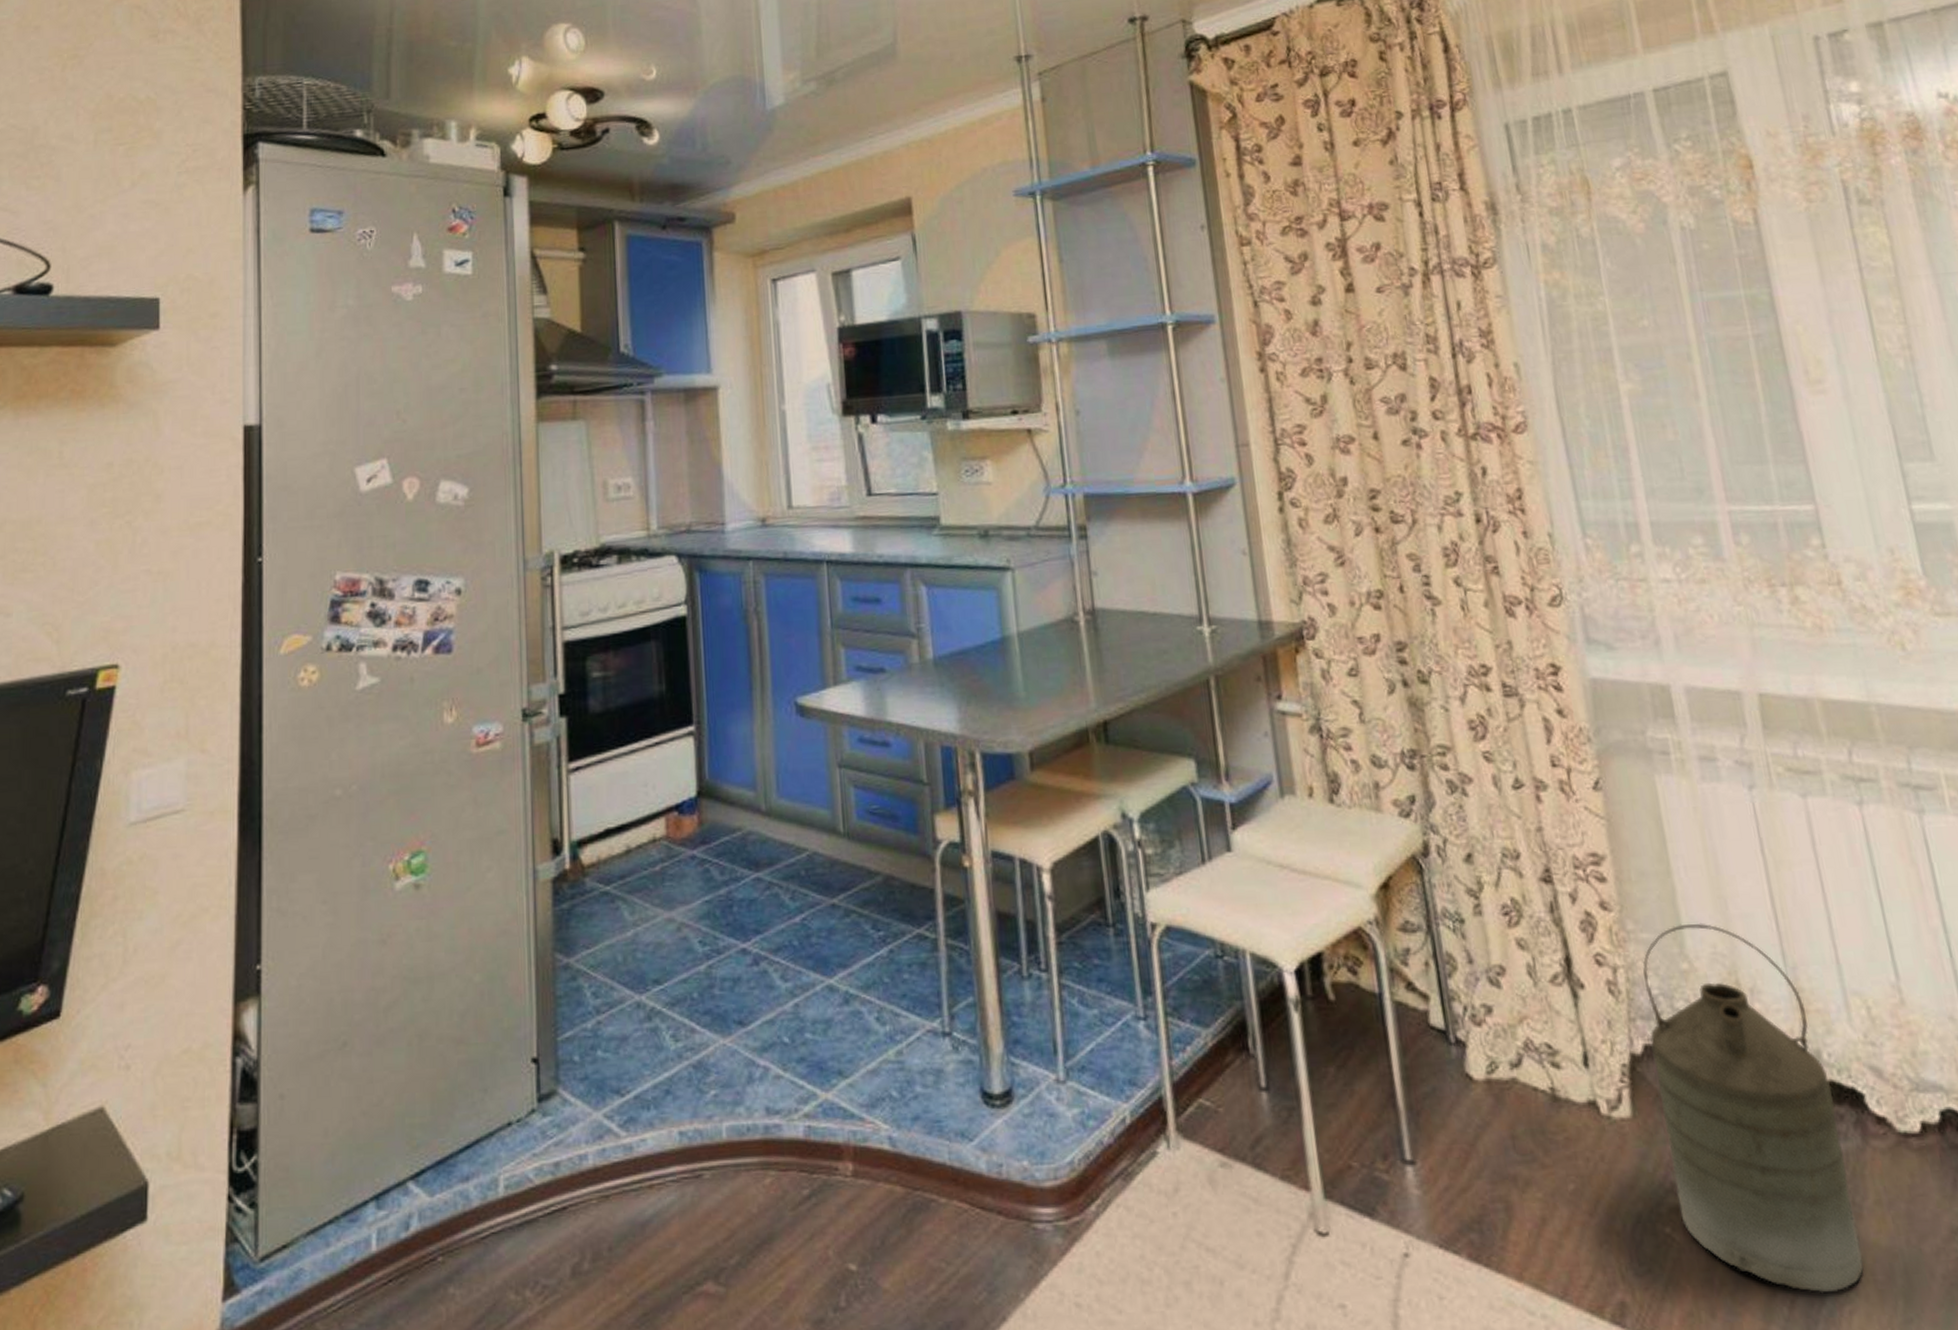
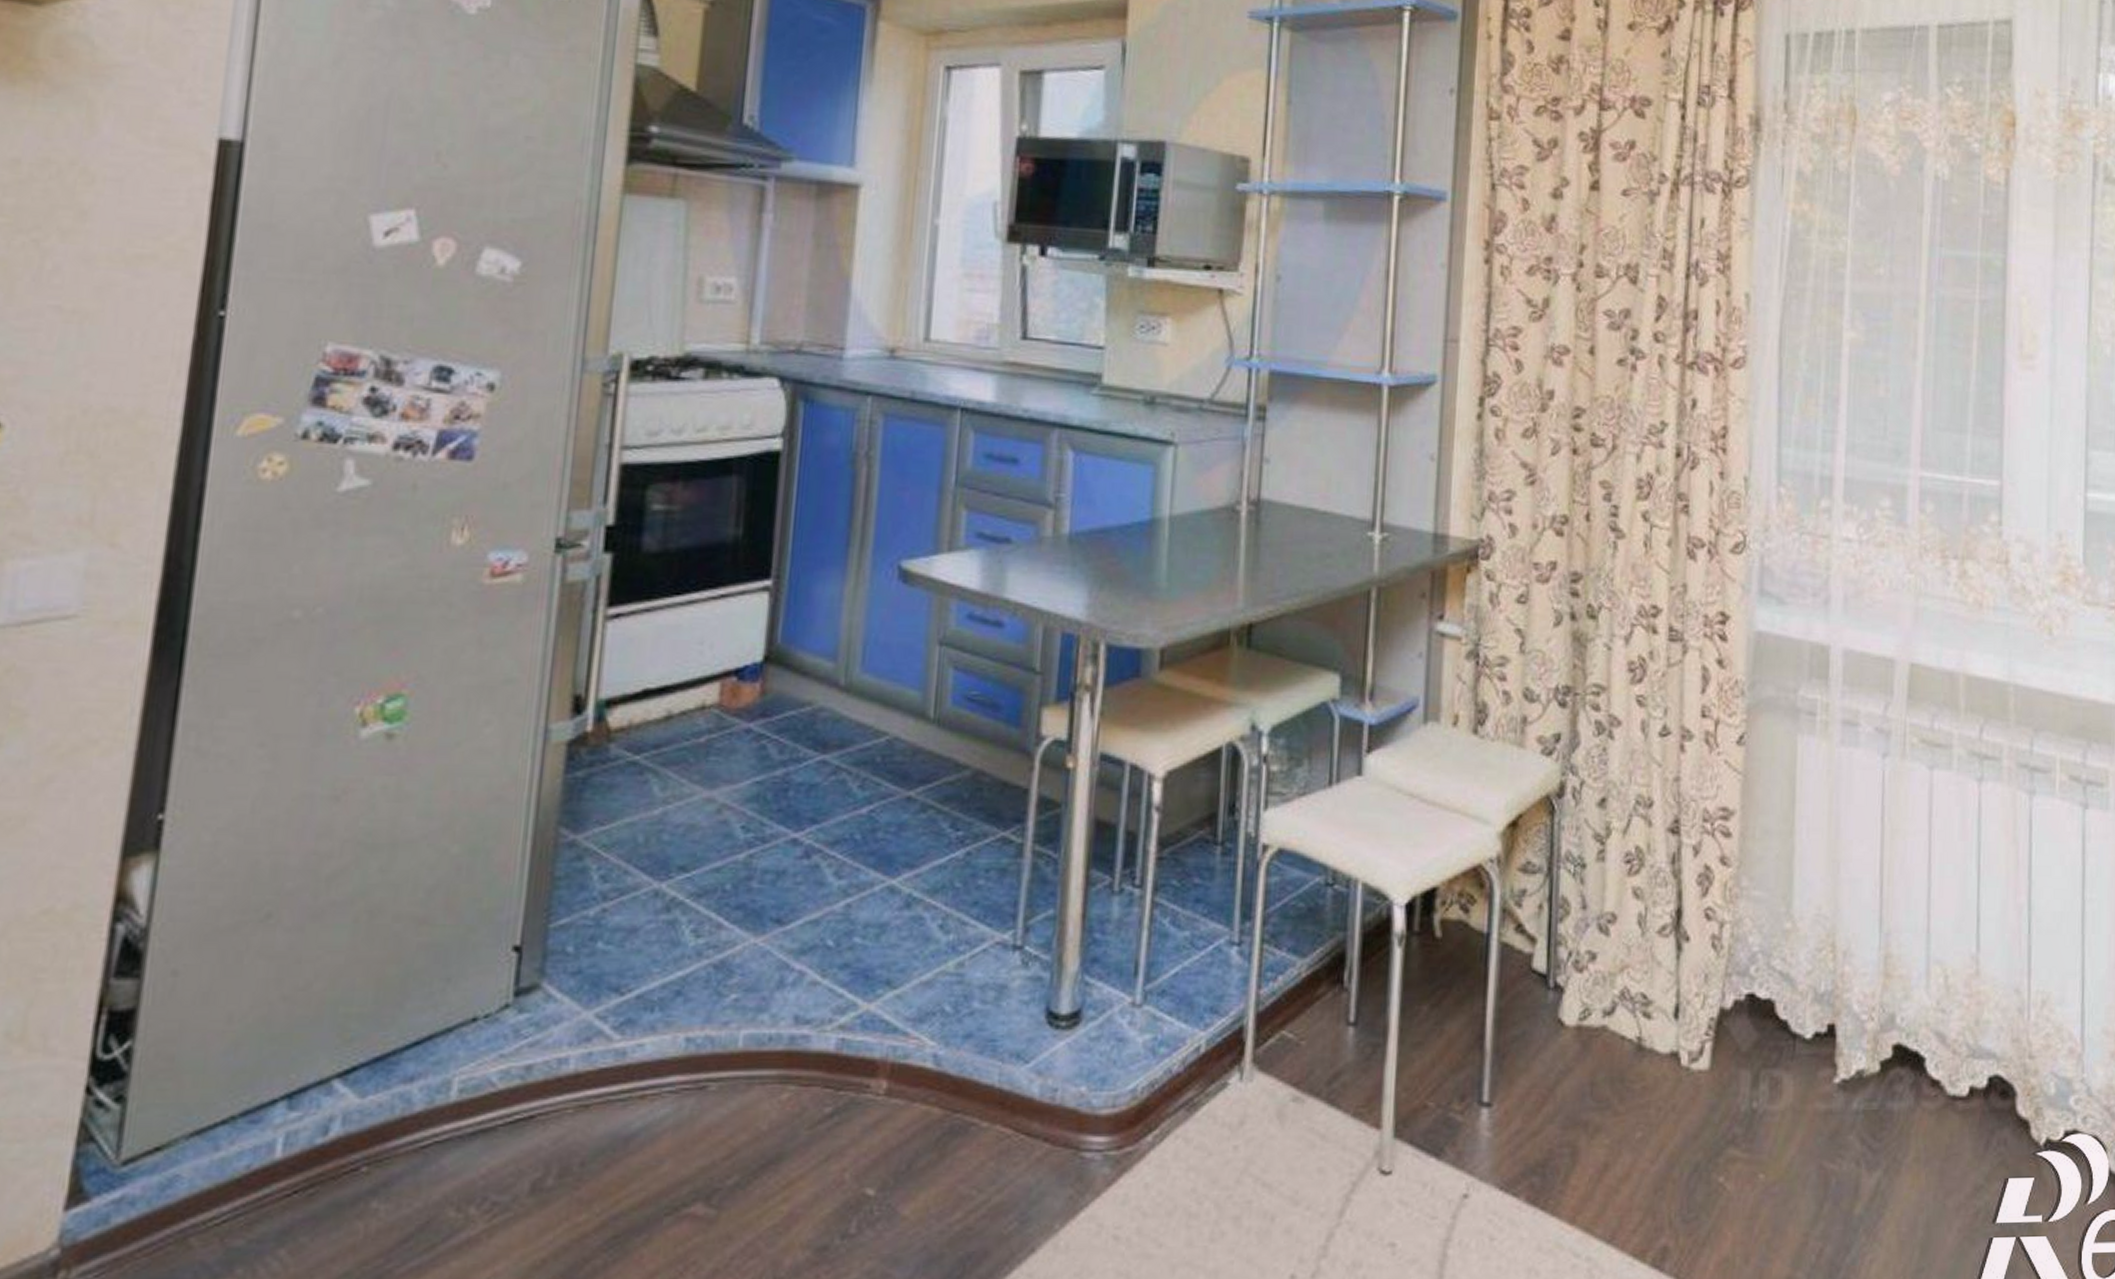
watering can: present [1643,923,1864,1294] -> none [1736,884,1898,1243]

